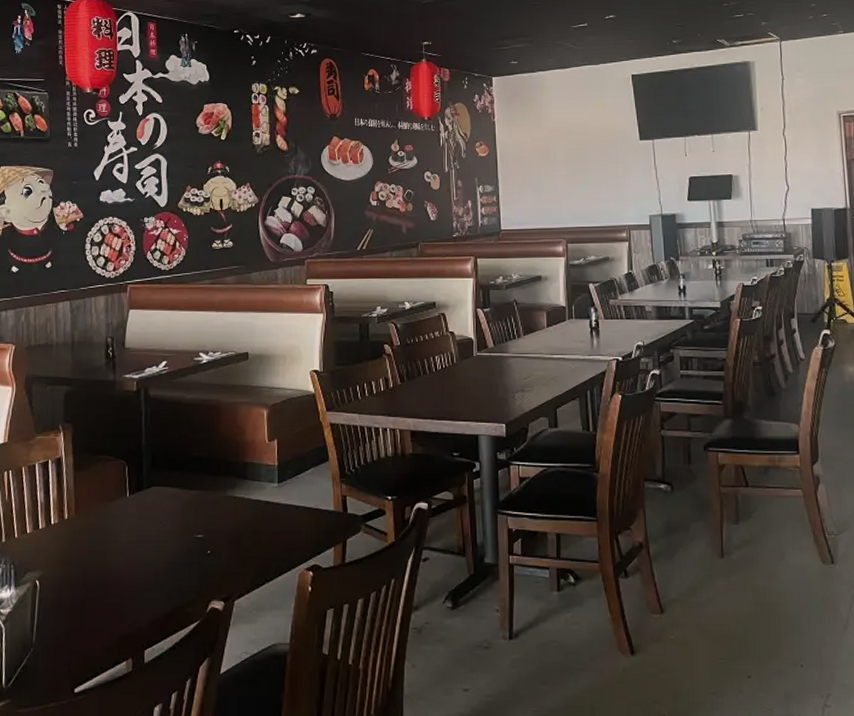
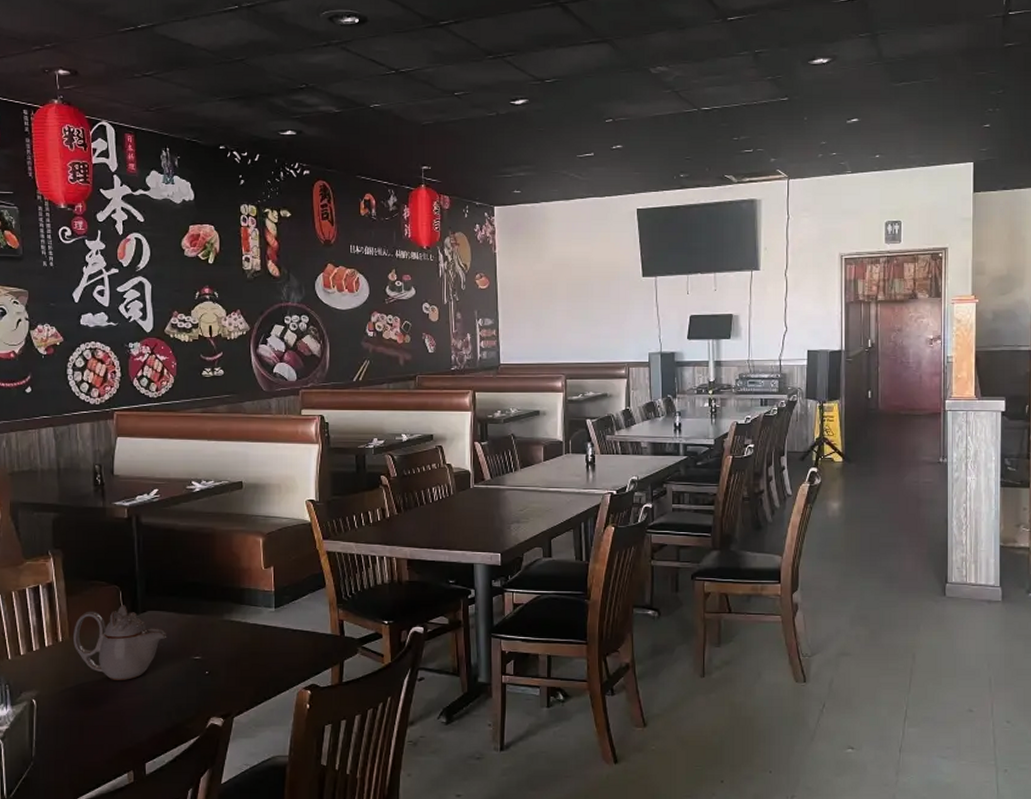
teapot: none [79,480,171,560] -> present [73,605,167,680]

